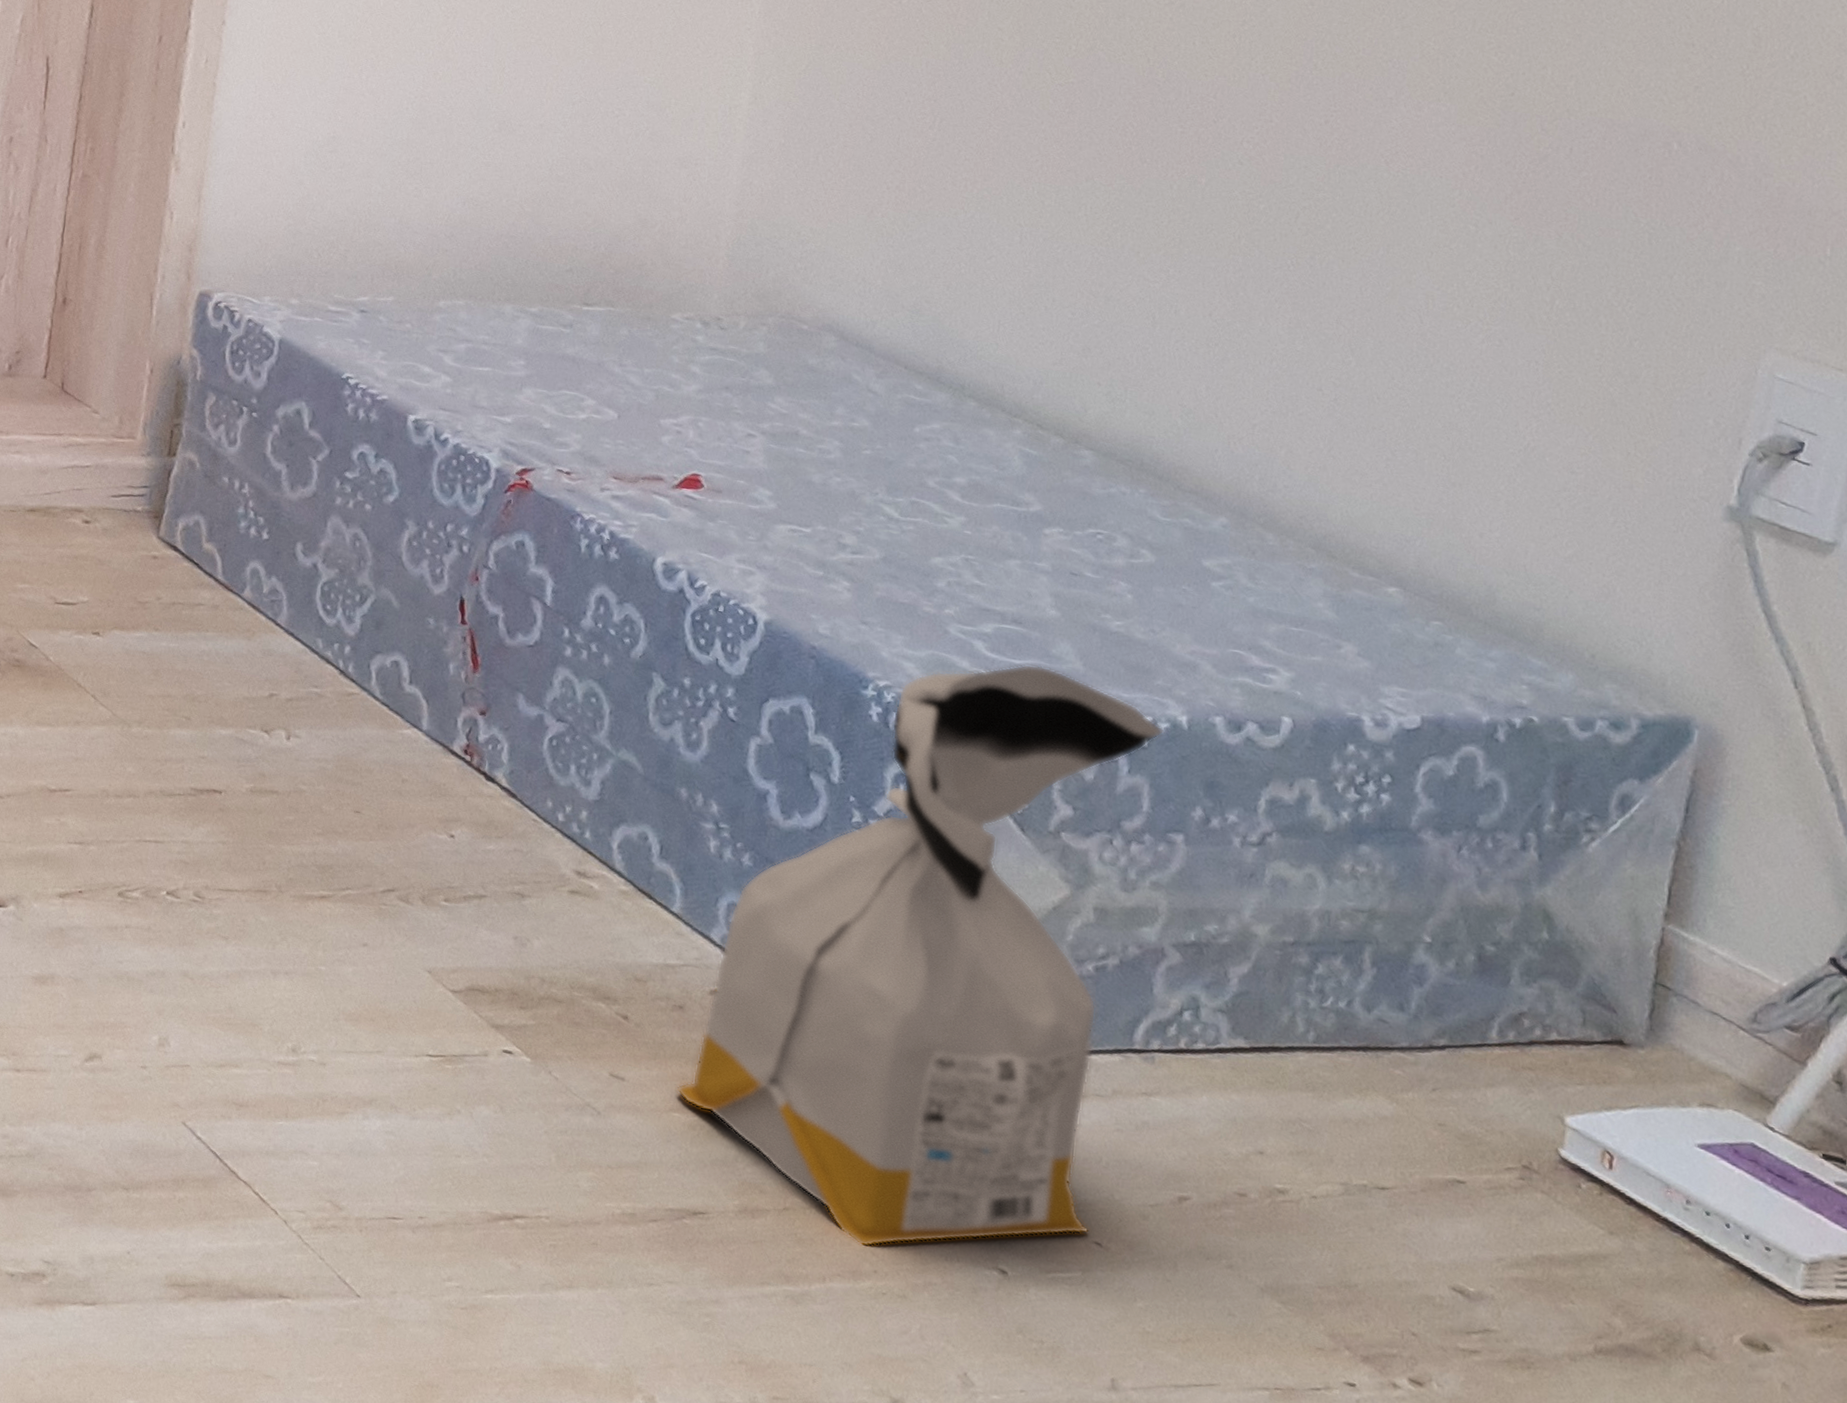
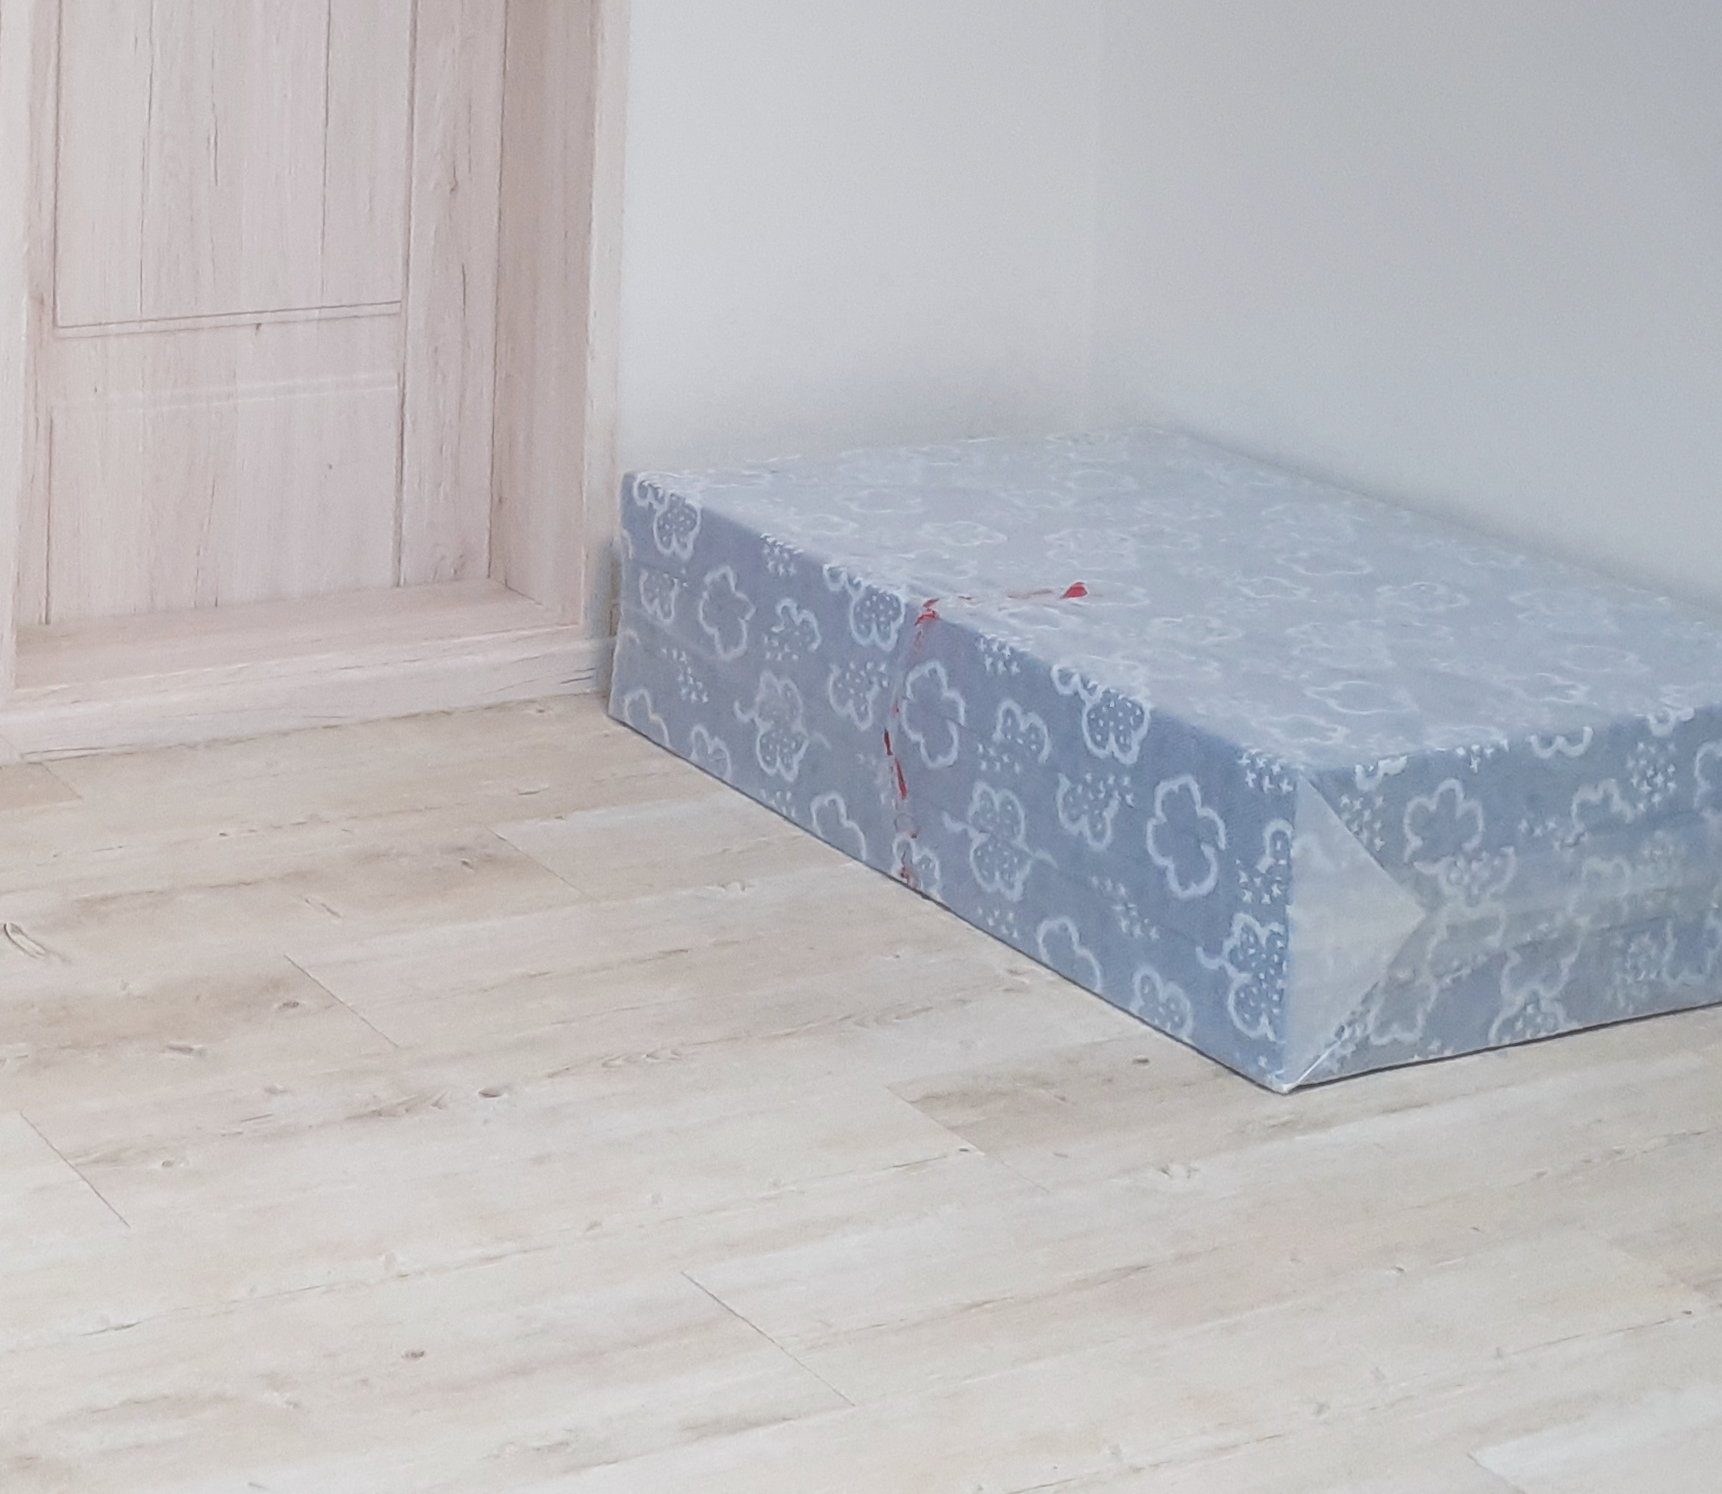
bag: present [676,663,1165,1248] -> none [1112,713,1491,1270]

